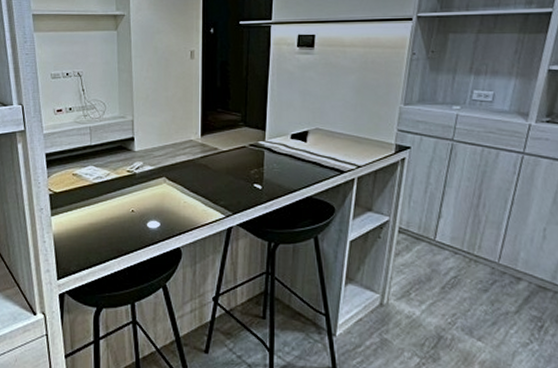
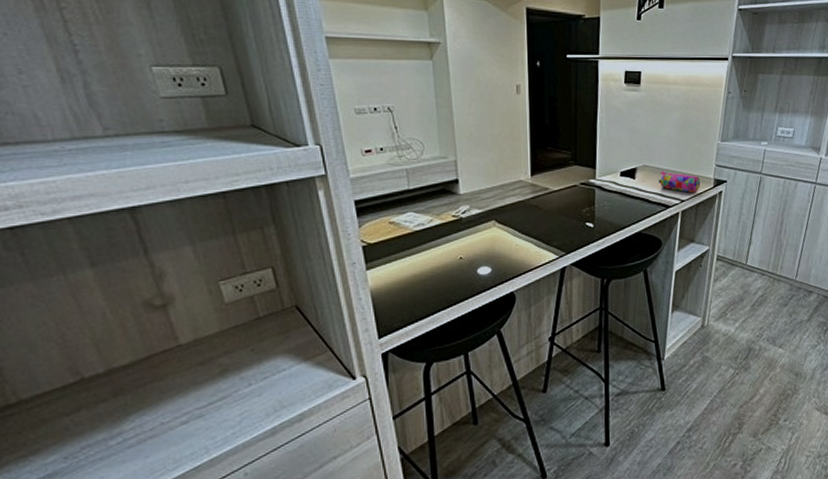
pencil case: none [332,134,380,158] -> present [659,170,701,193]

